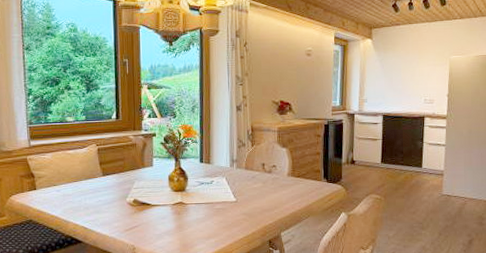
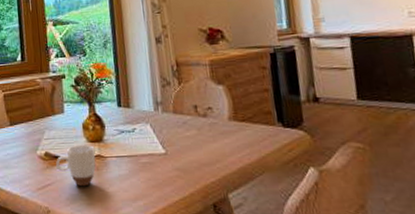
mug: none [143,193,178,228] -> present [56,144,96,187]

